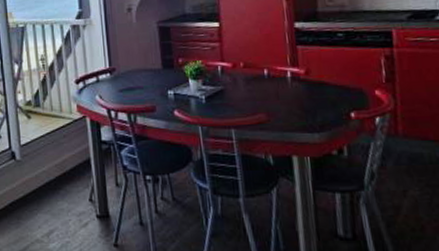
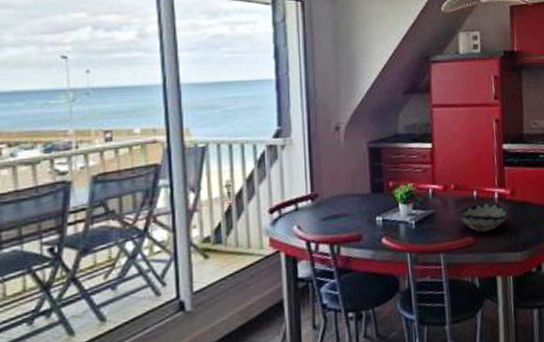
decorative bowl: none [248,80,304,111] -> present [458,201,509,232]

